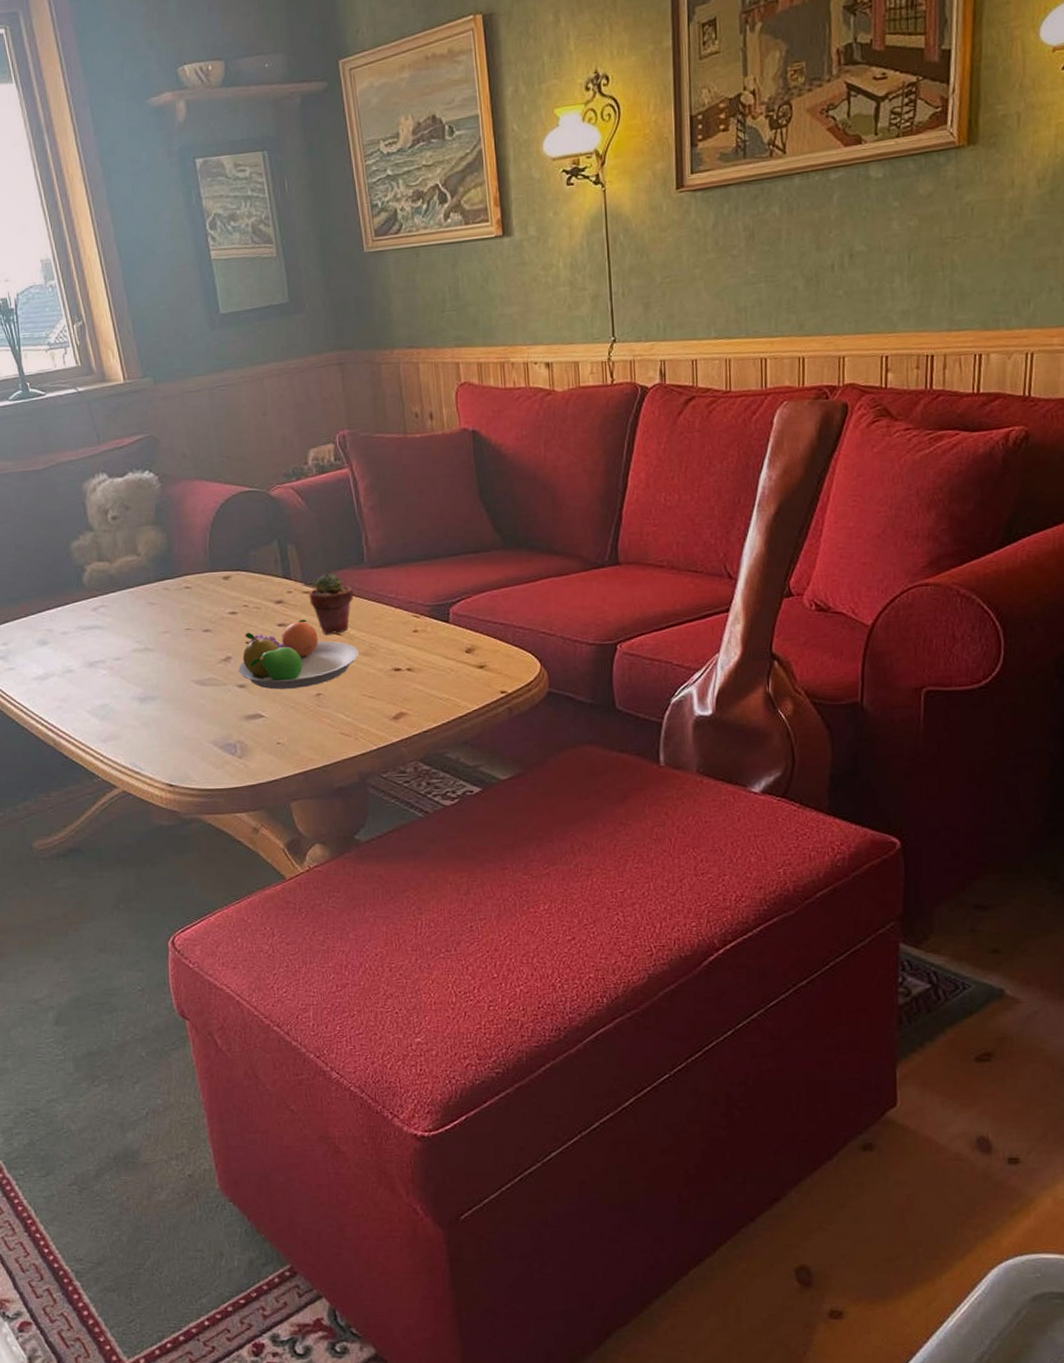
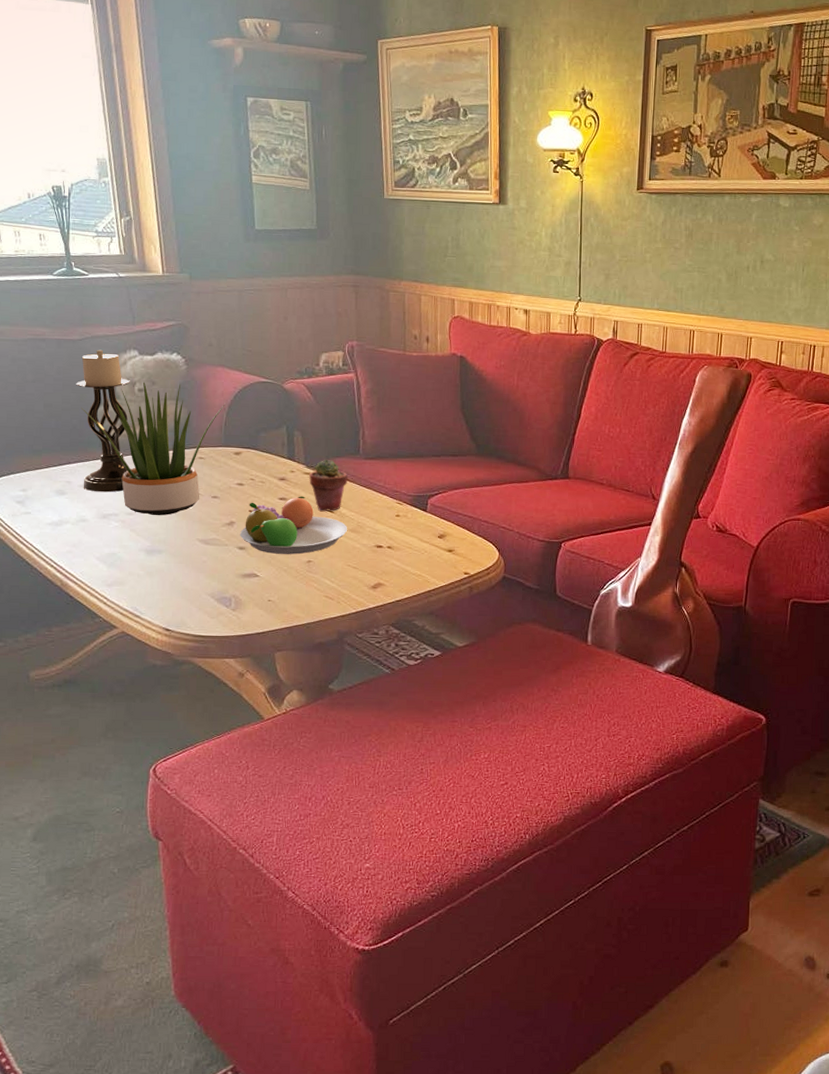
candle holder: none [46,477,114,638] -> present [76,349,132,493]
potted plant: none [53,506,208,658] -> present [81,382,225,515]

